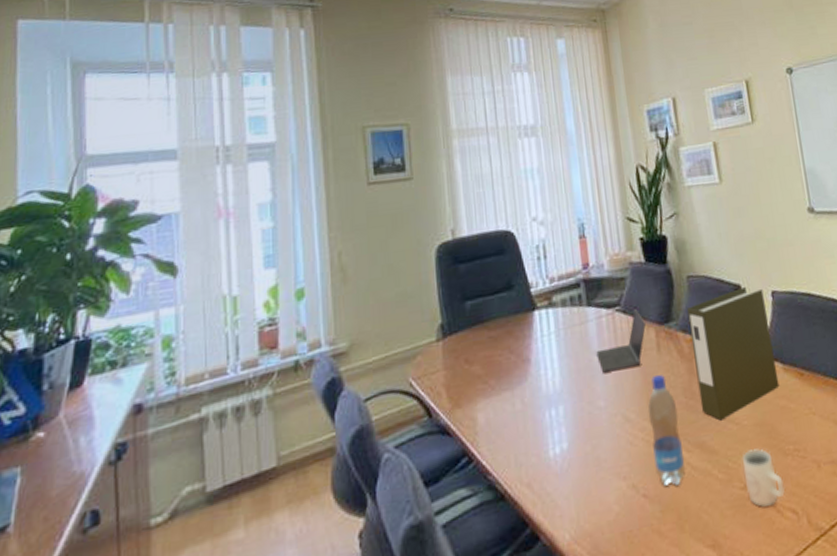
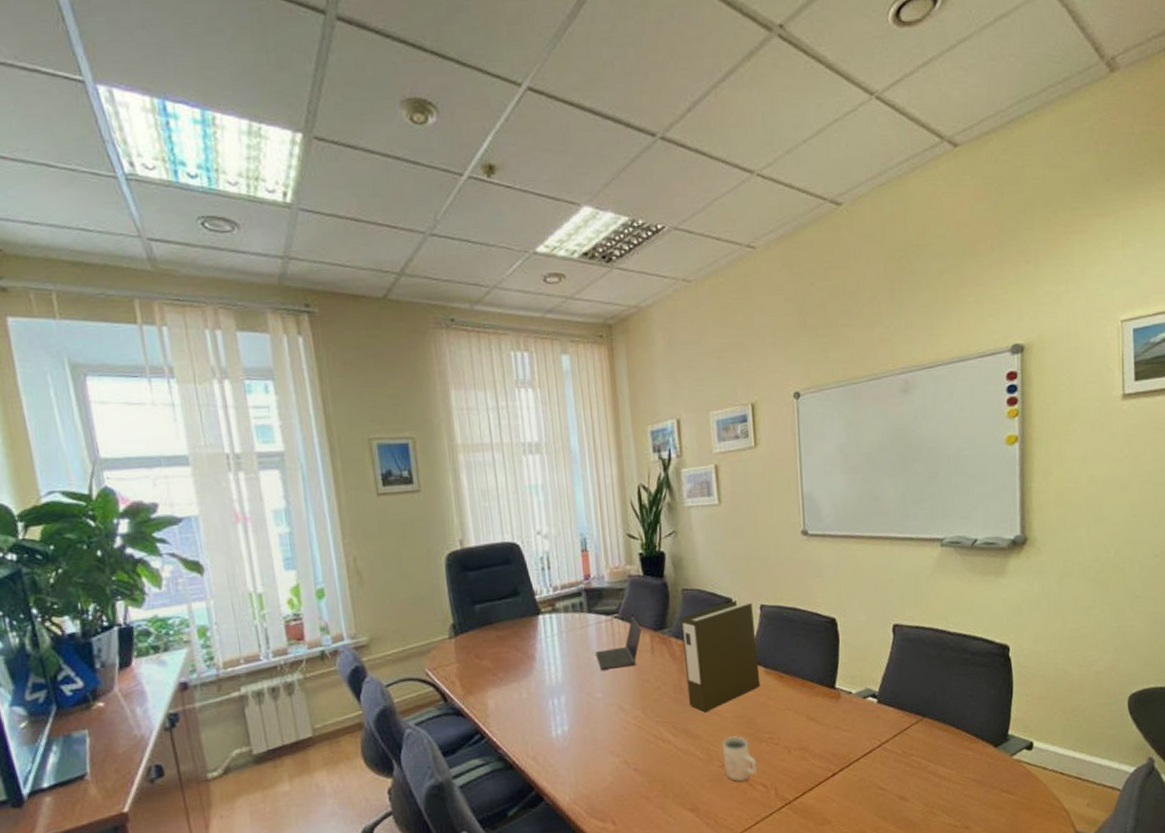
bottle: present [647,375,685,487] -> none [640,673,672,763]

